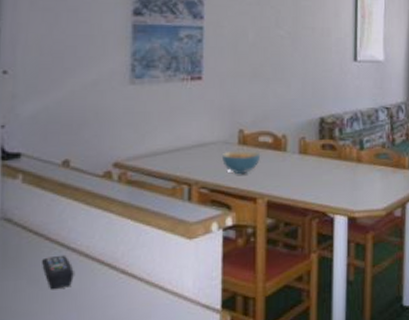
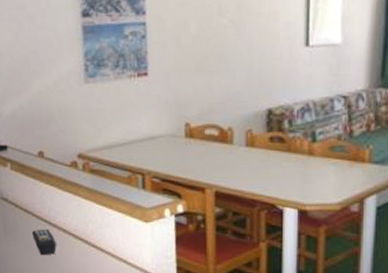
cereal bowl: present [222,150,261,175] -> none [171,143,208,166]

